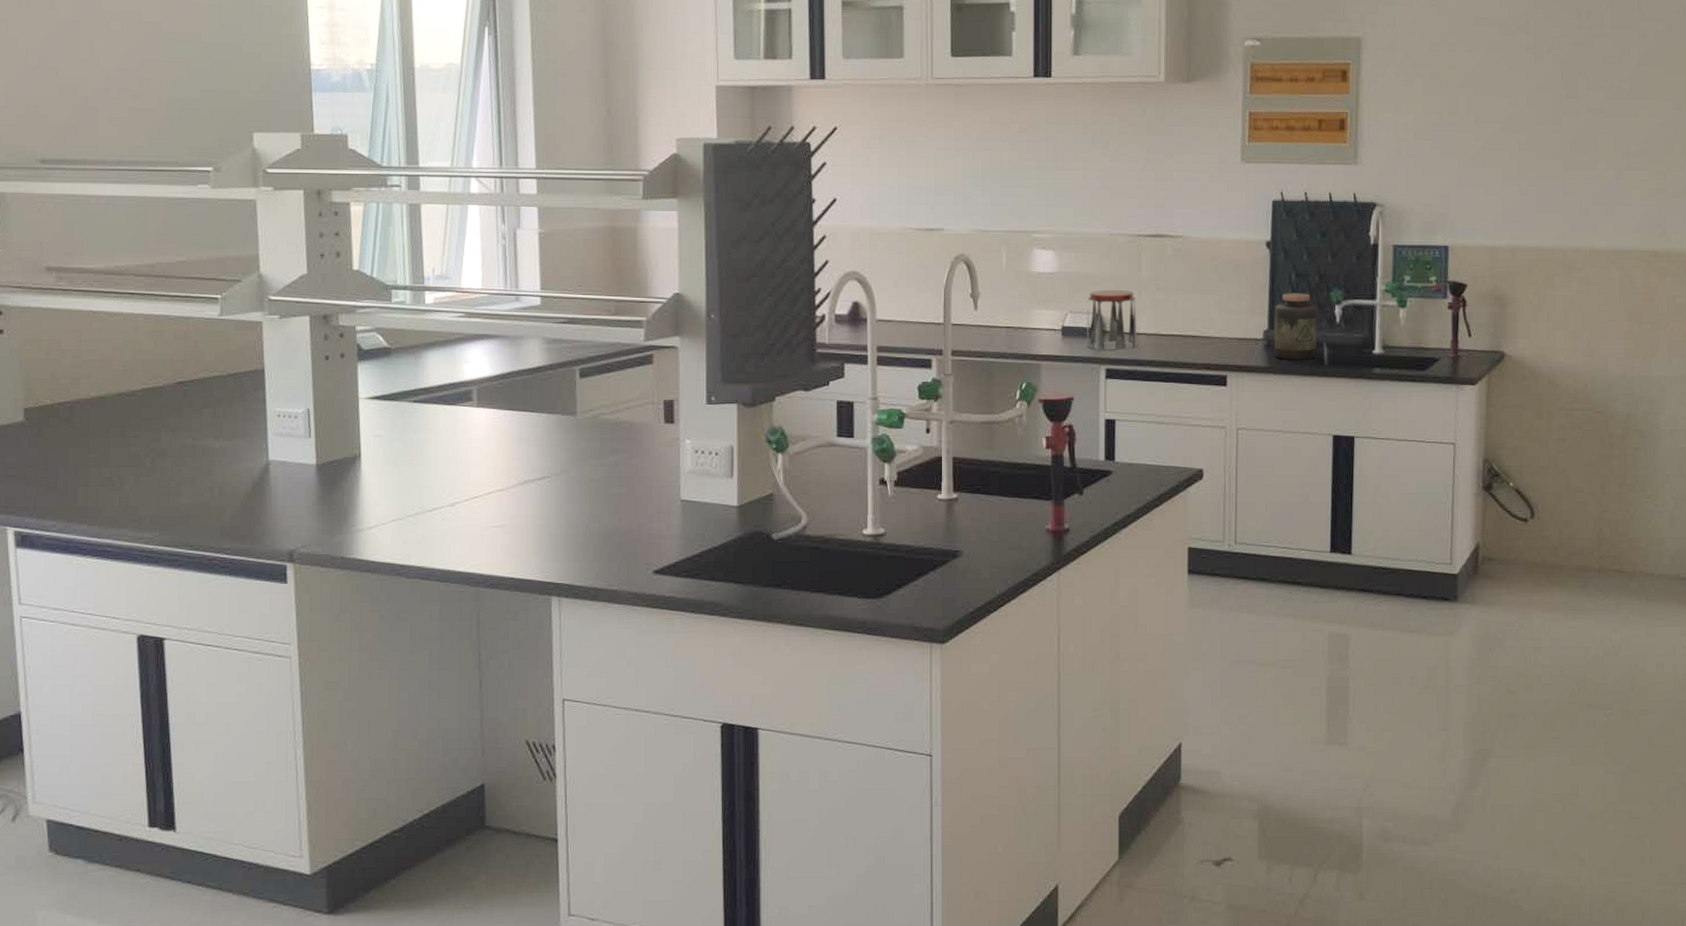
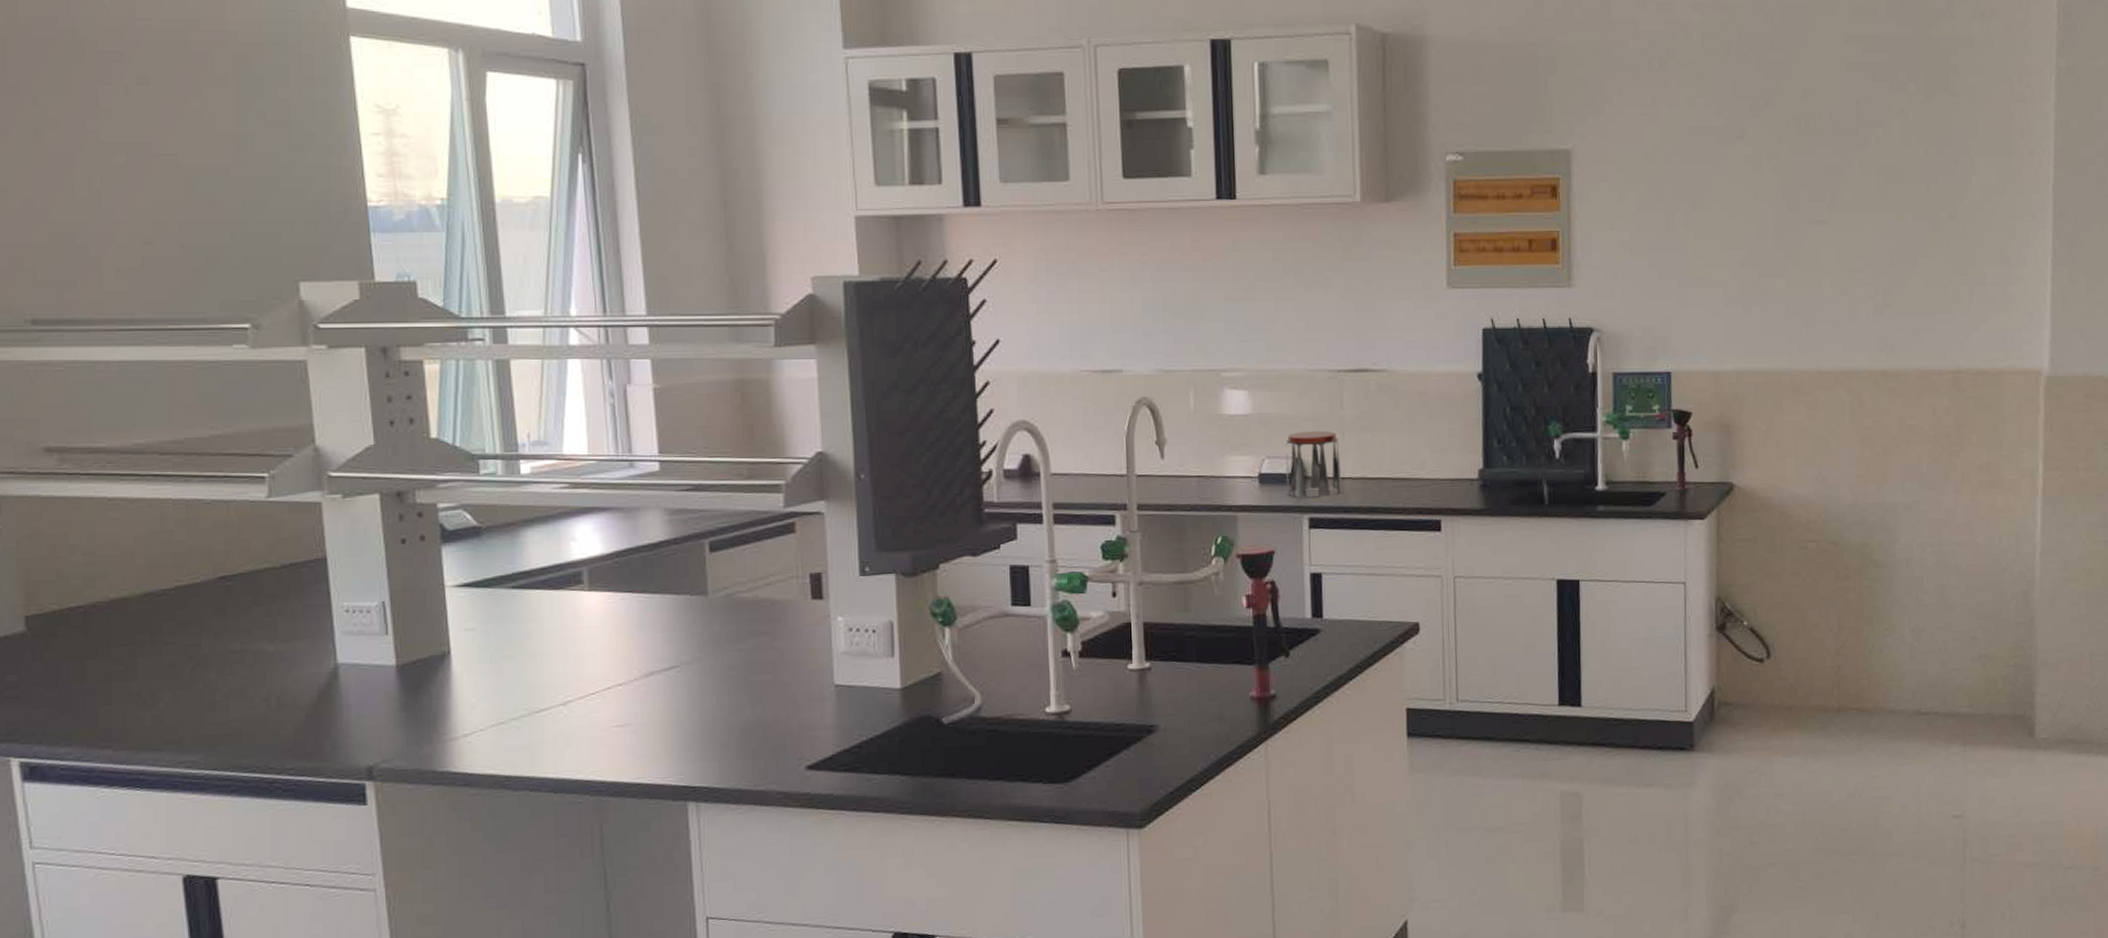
jar: present [1274,293,1318,360] -> none [1489,428,1536,501]

